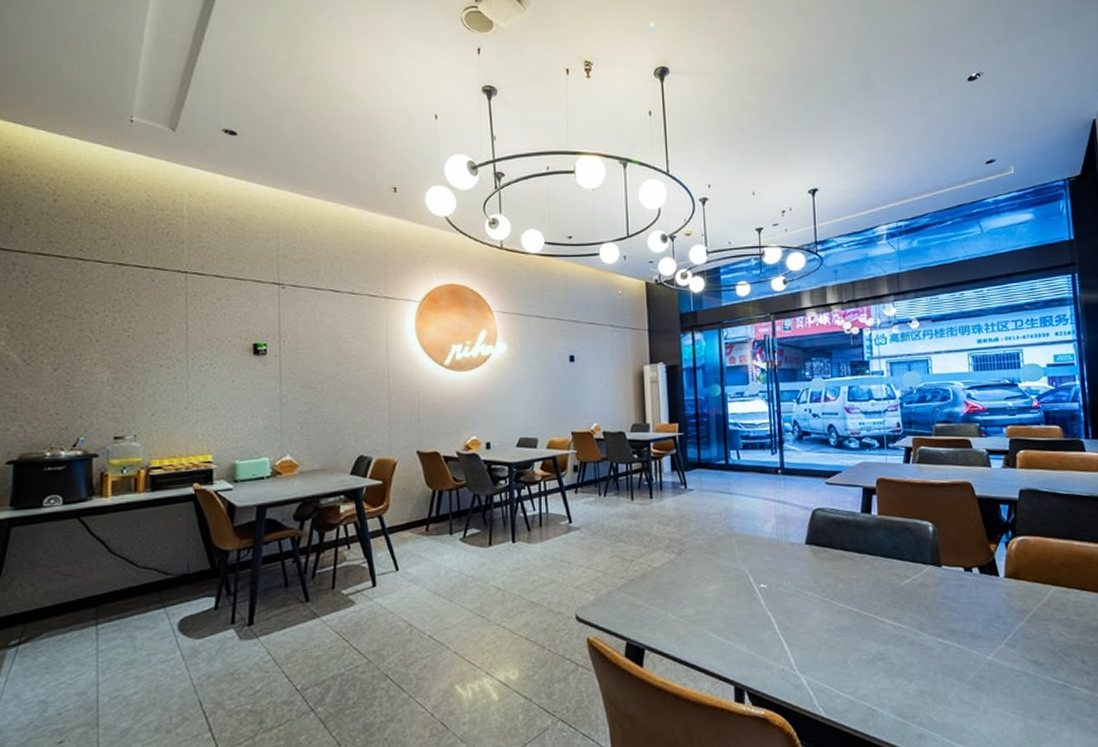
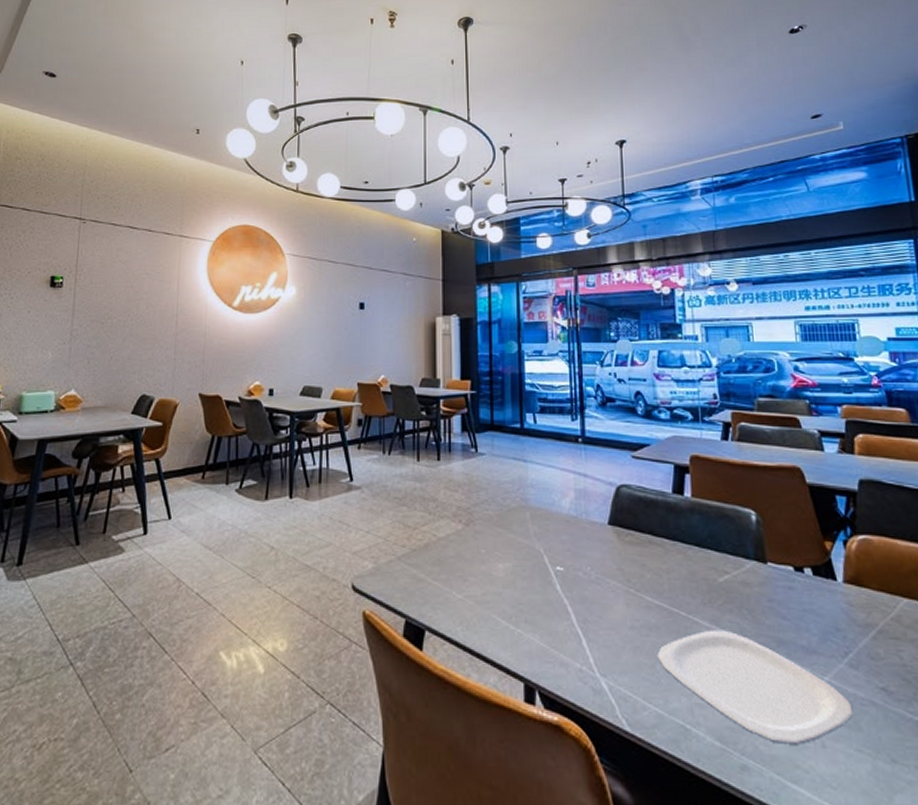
plate: none [848,626,1010,714] -> present [657,630,854,744]

